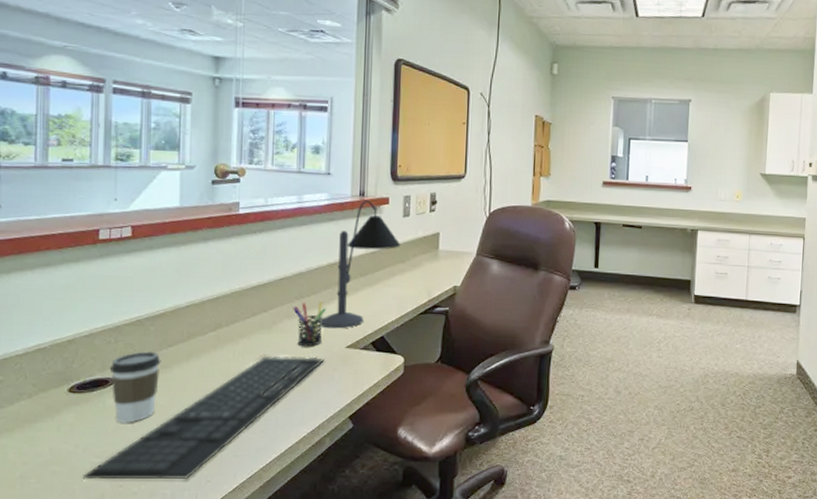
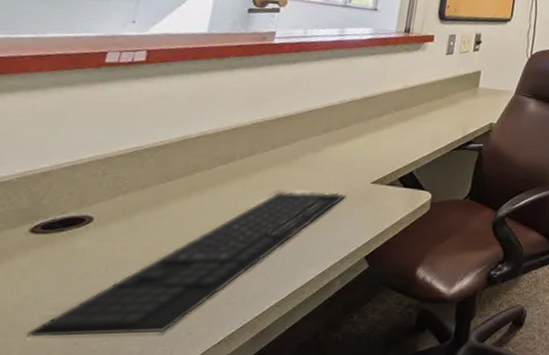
coffee cup: present [109,351,161,423] -> none [85,185,156,268]
pen holder: present [292,302,326,347] -> none [317,135,355,182]
desk lamp: present [319,200,401,329] -> none [345,36,441,164]

